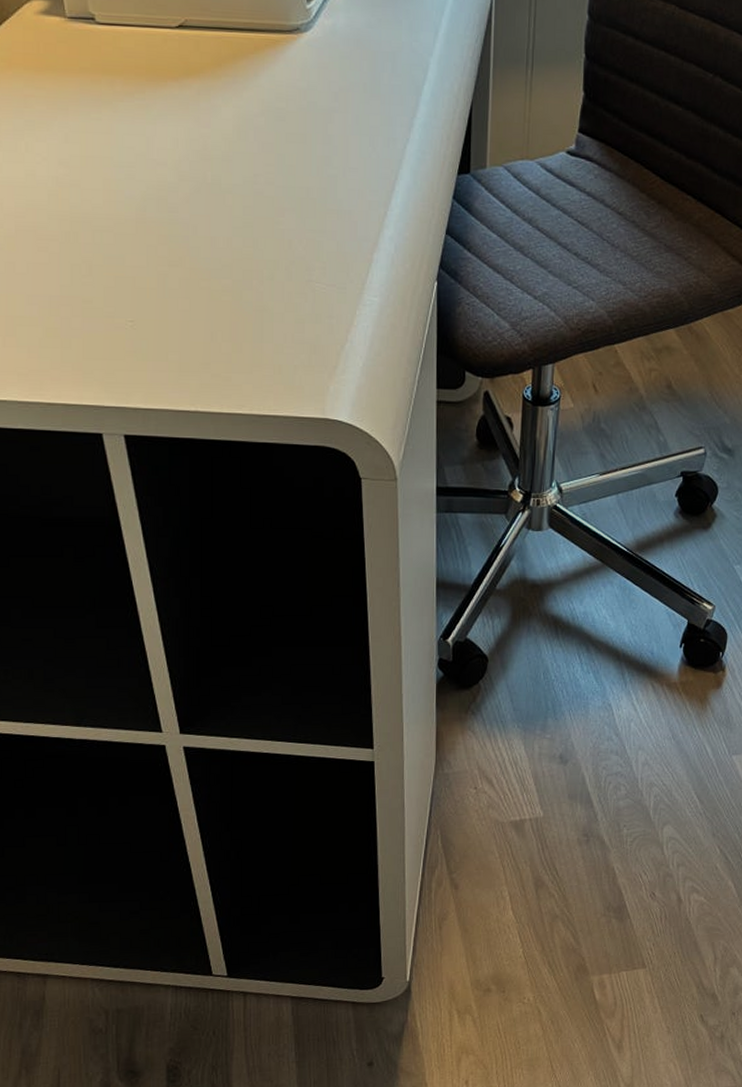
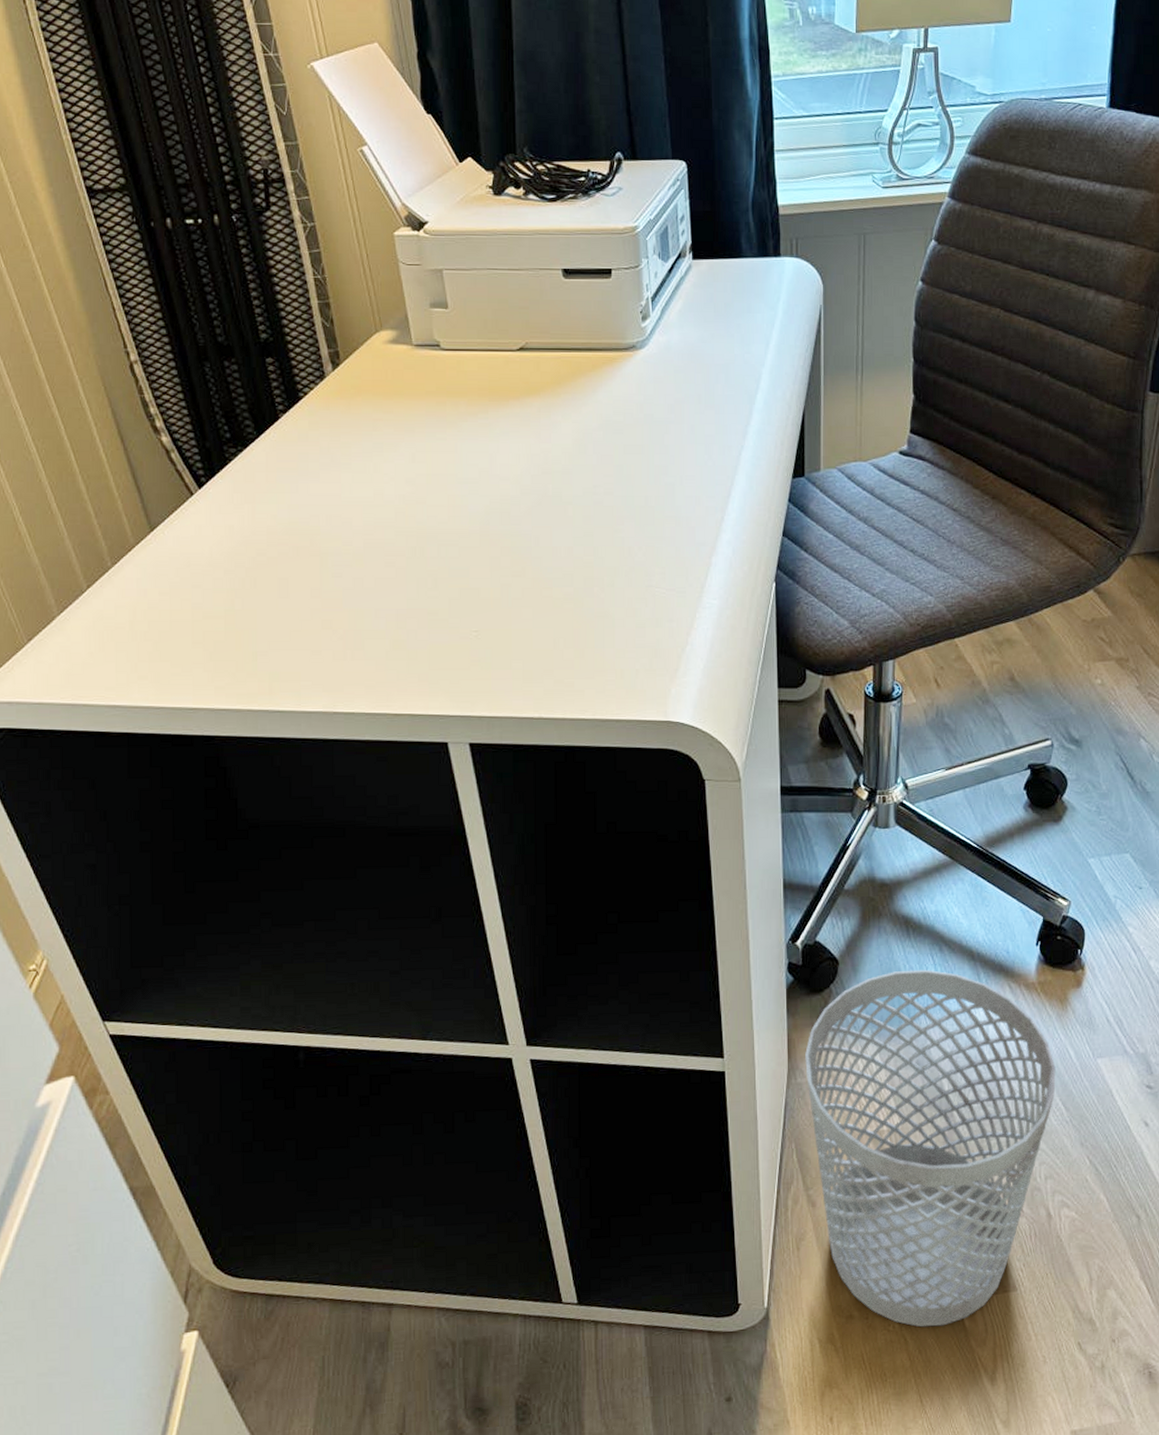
wastebasket: none [452,668,693,1000] -> present [805,969,1056,1327]

